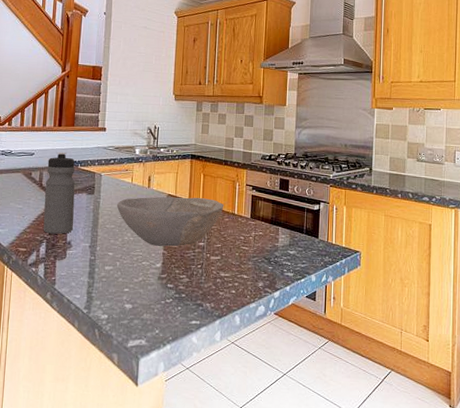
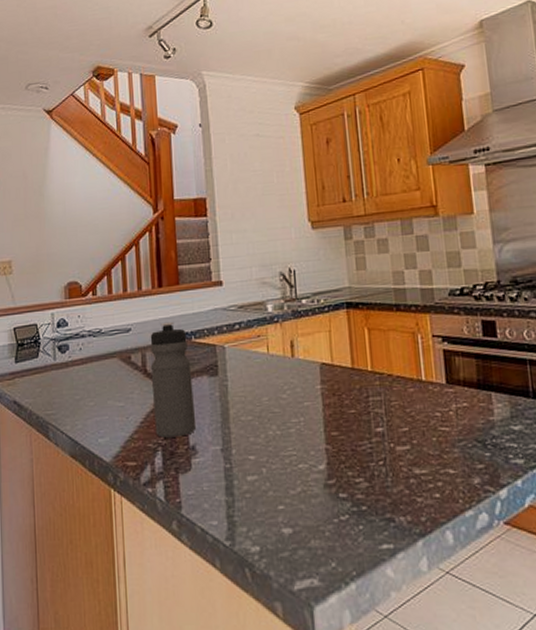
bowl: present [116,196,224,247] -> none [251,362,405,440]

